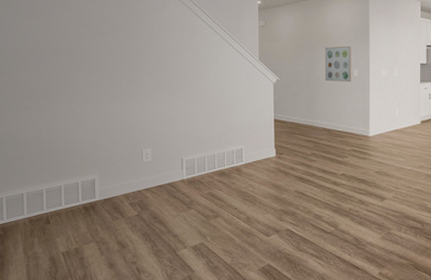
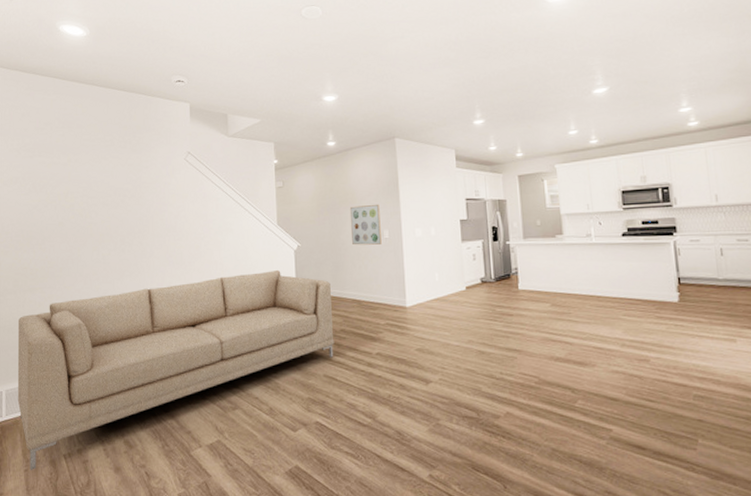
sofa: none [15,100,306,265] -> present [17,270,335,470]

